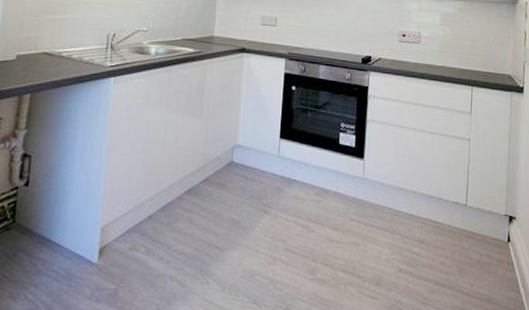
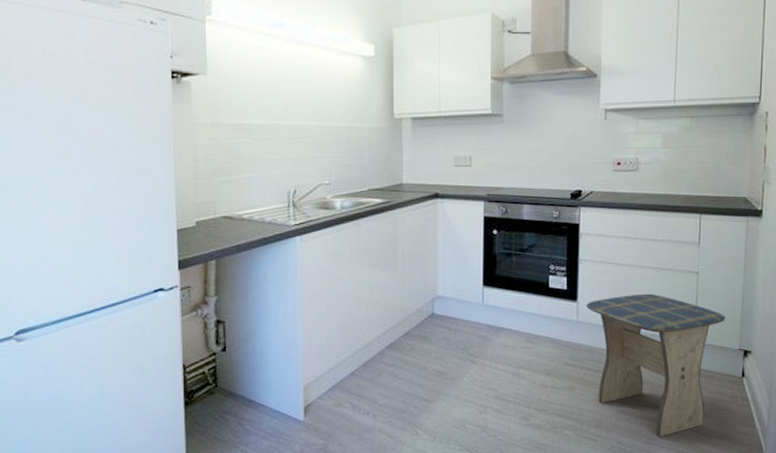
stool: none [371,156,493,299] -> present [585,293,726,438]

